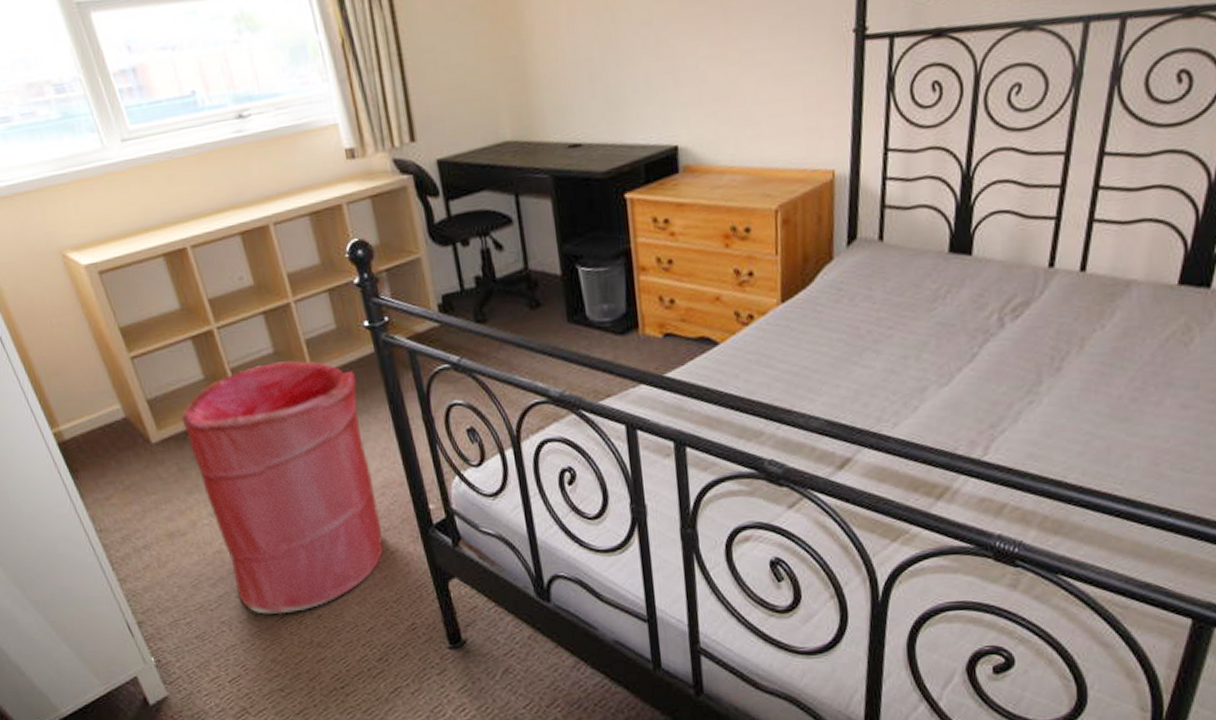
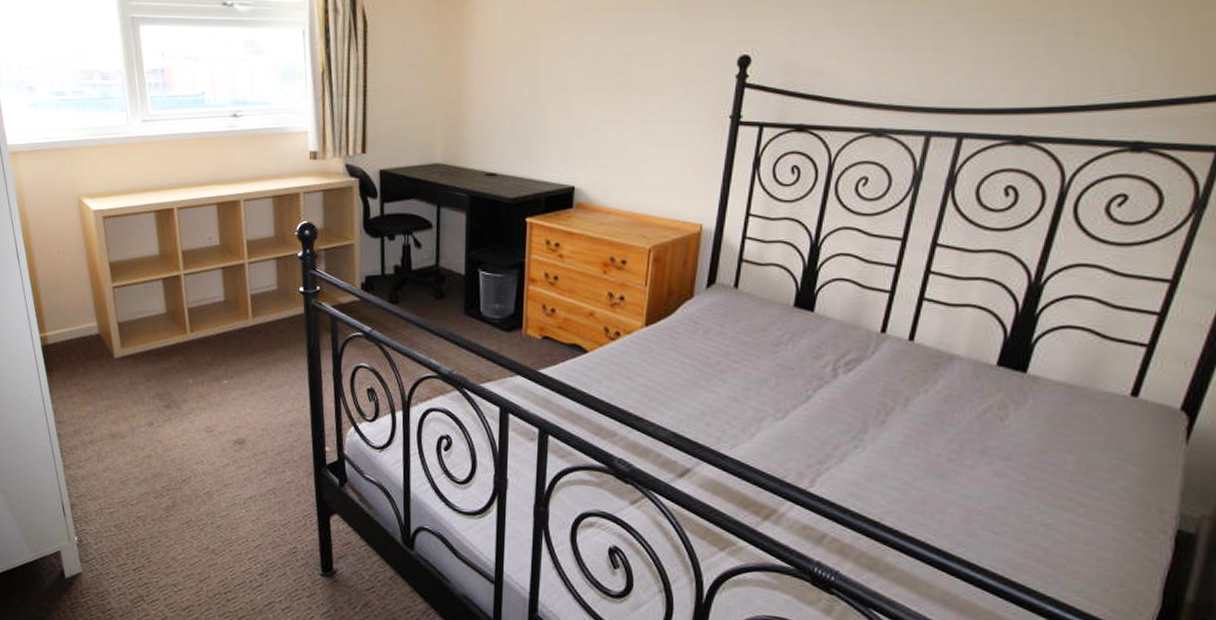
laundry hamper: present [181,360,384,615] -> none [141,308,285,520]

